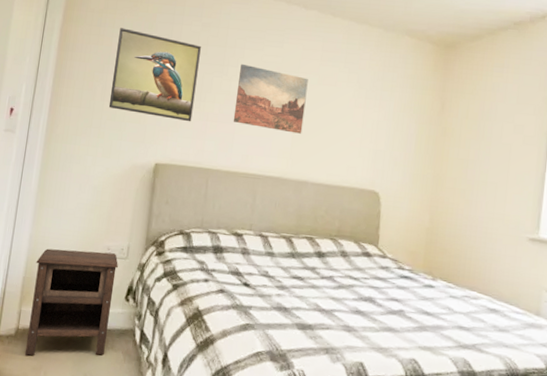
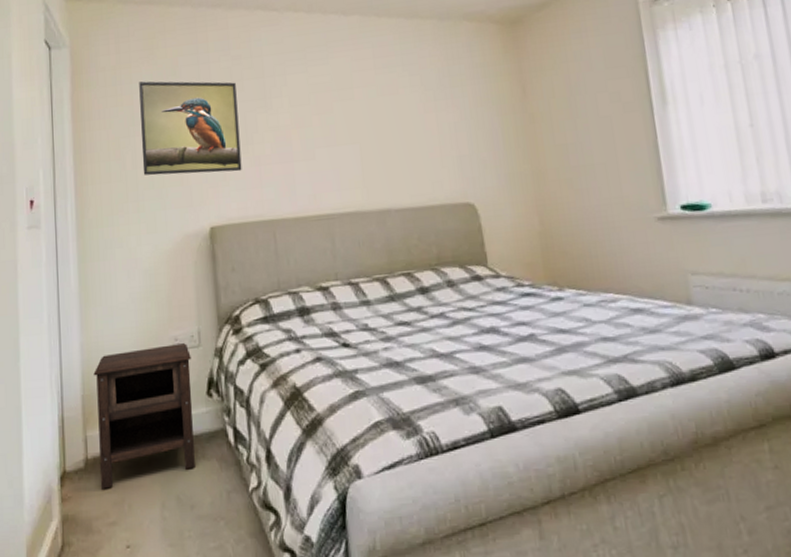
wall art: present [233,63,308,134] -> none [285,91,372,161]

